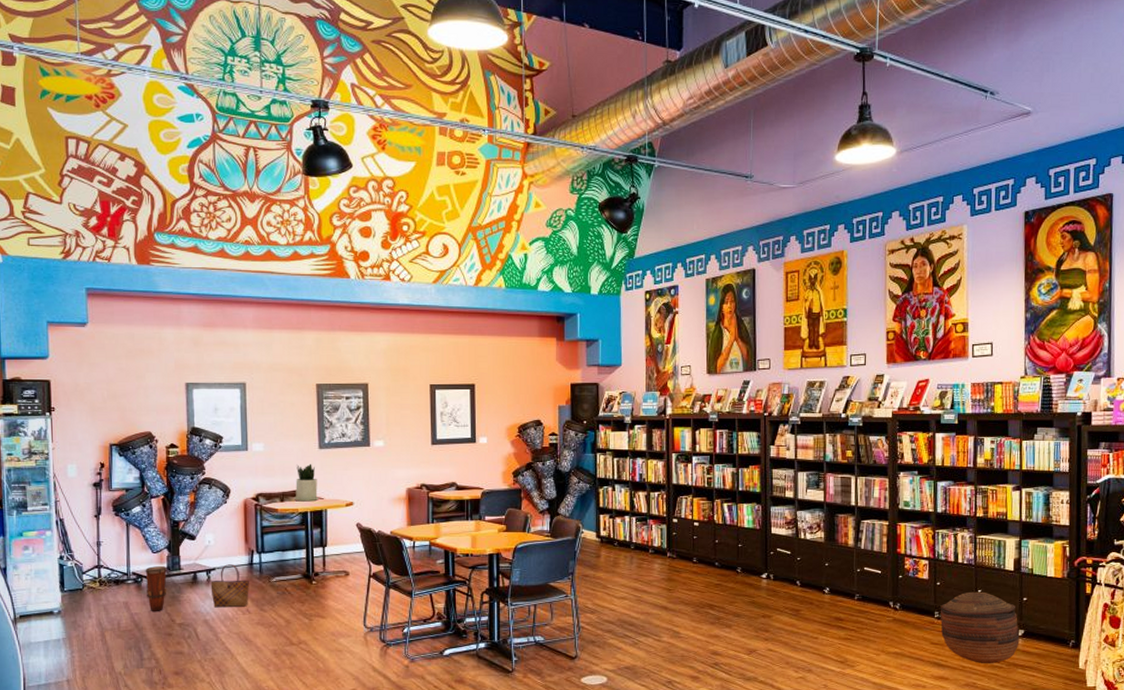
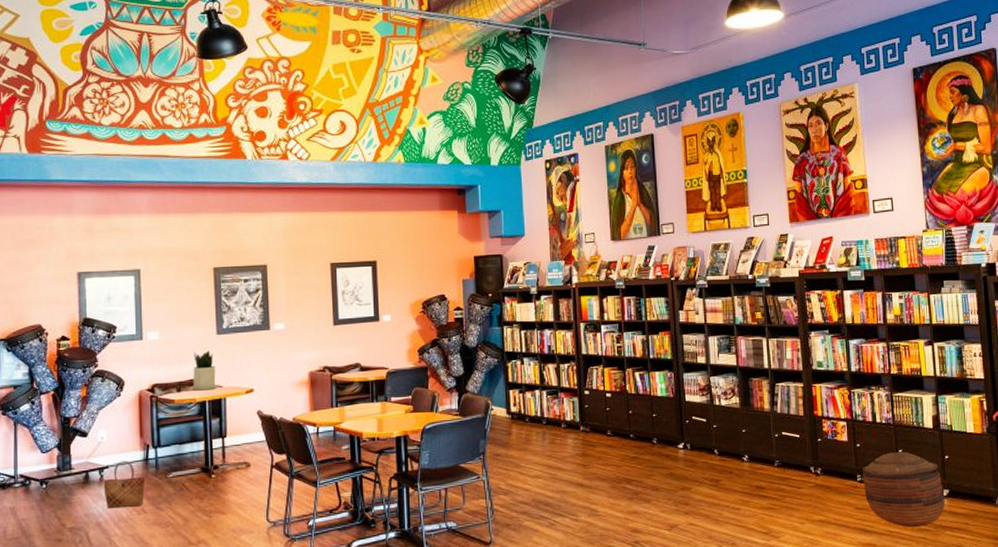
drum: present [145,566,168,611] -> none [33,467,58,516]

